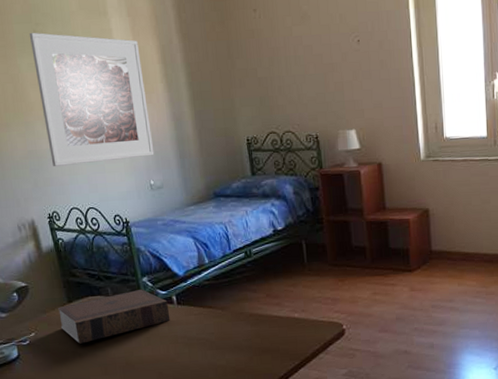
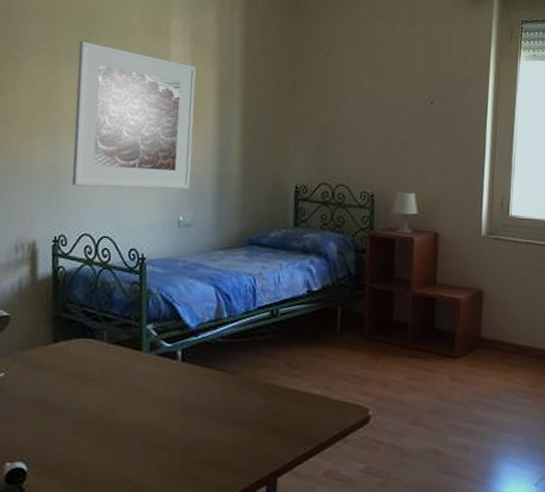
book: present [57,288,171,344] -> none [37,337,171,394]

